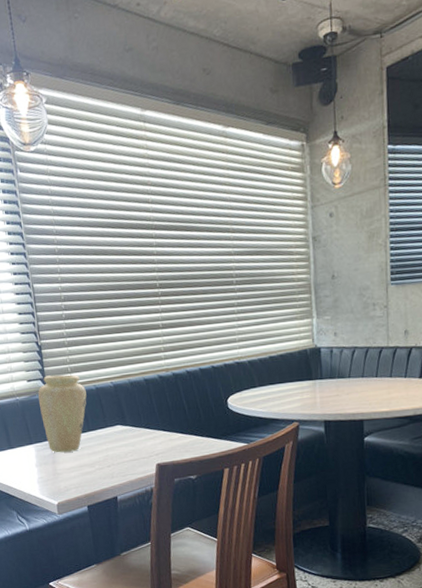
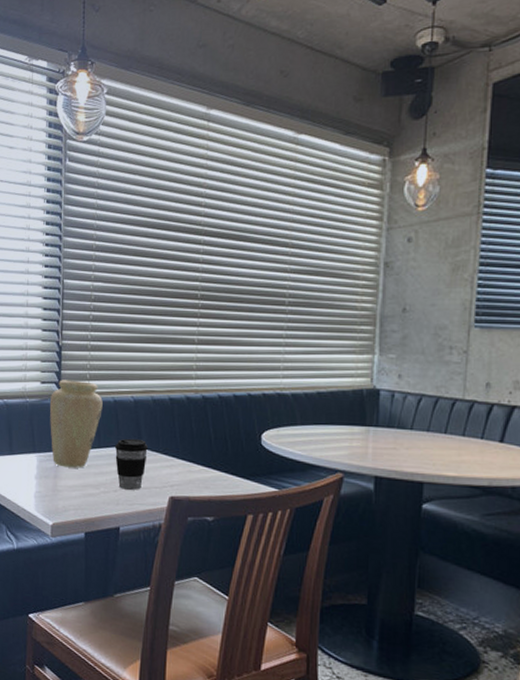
coffee cup: none [102,418,133,464] -> present [114,438,148,490]

